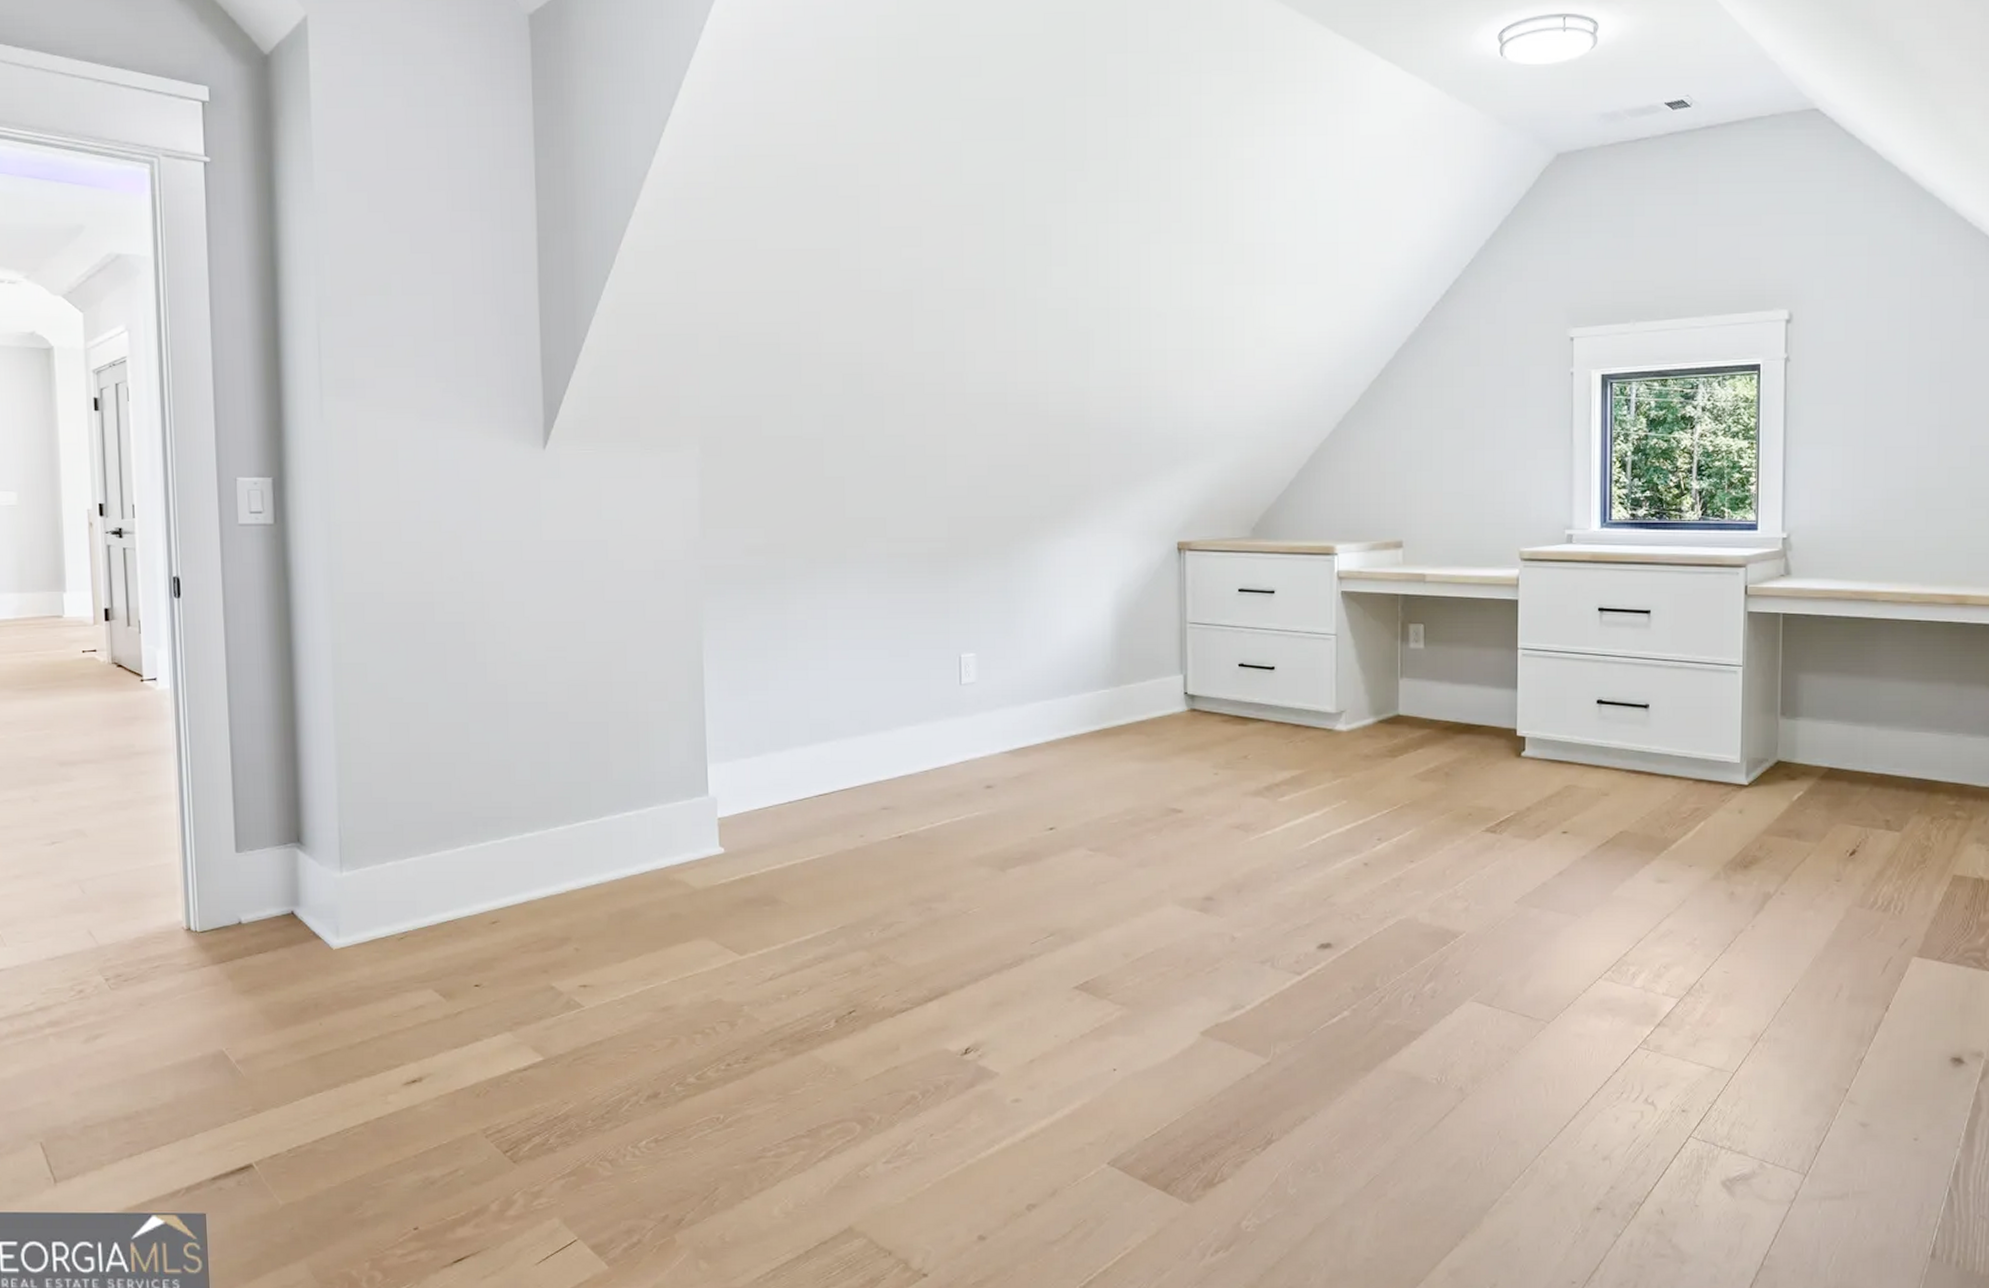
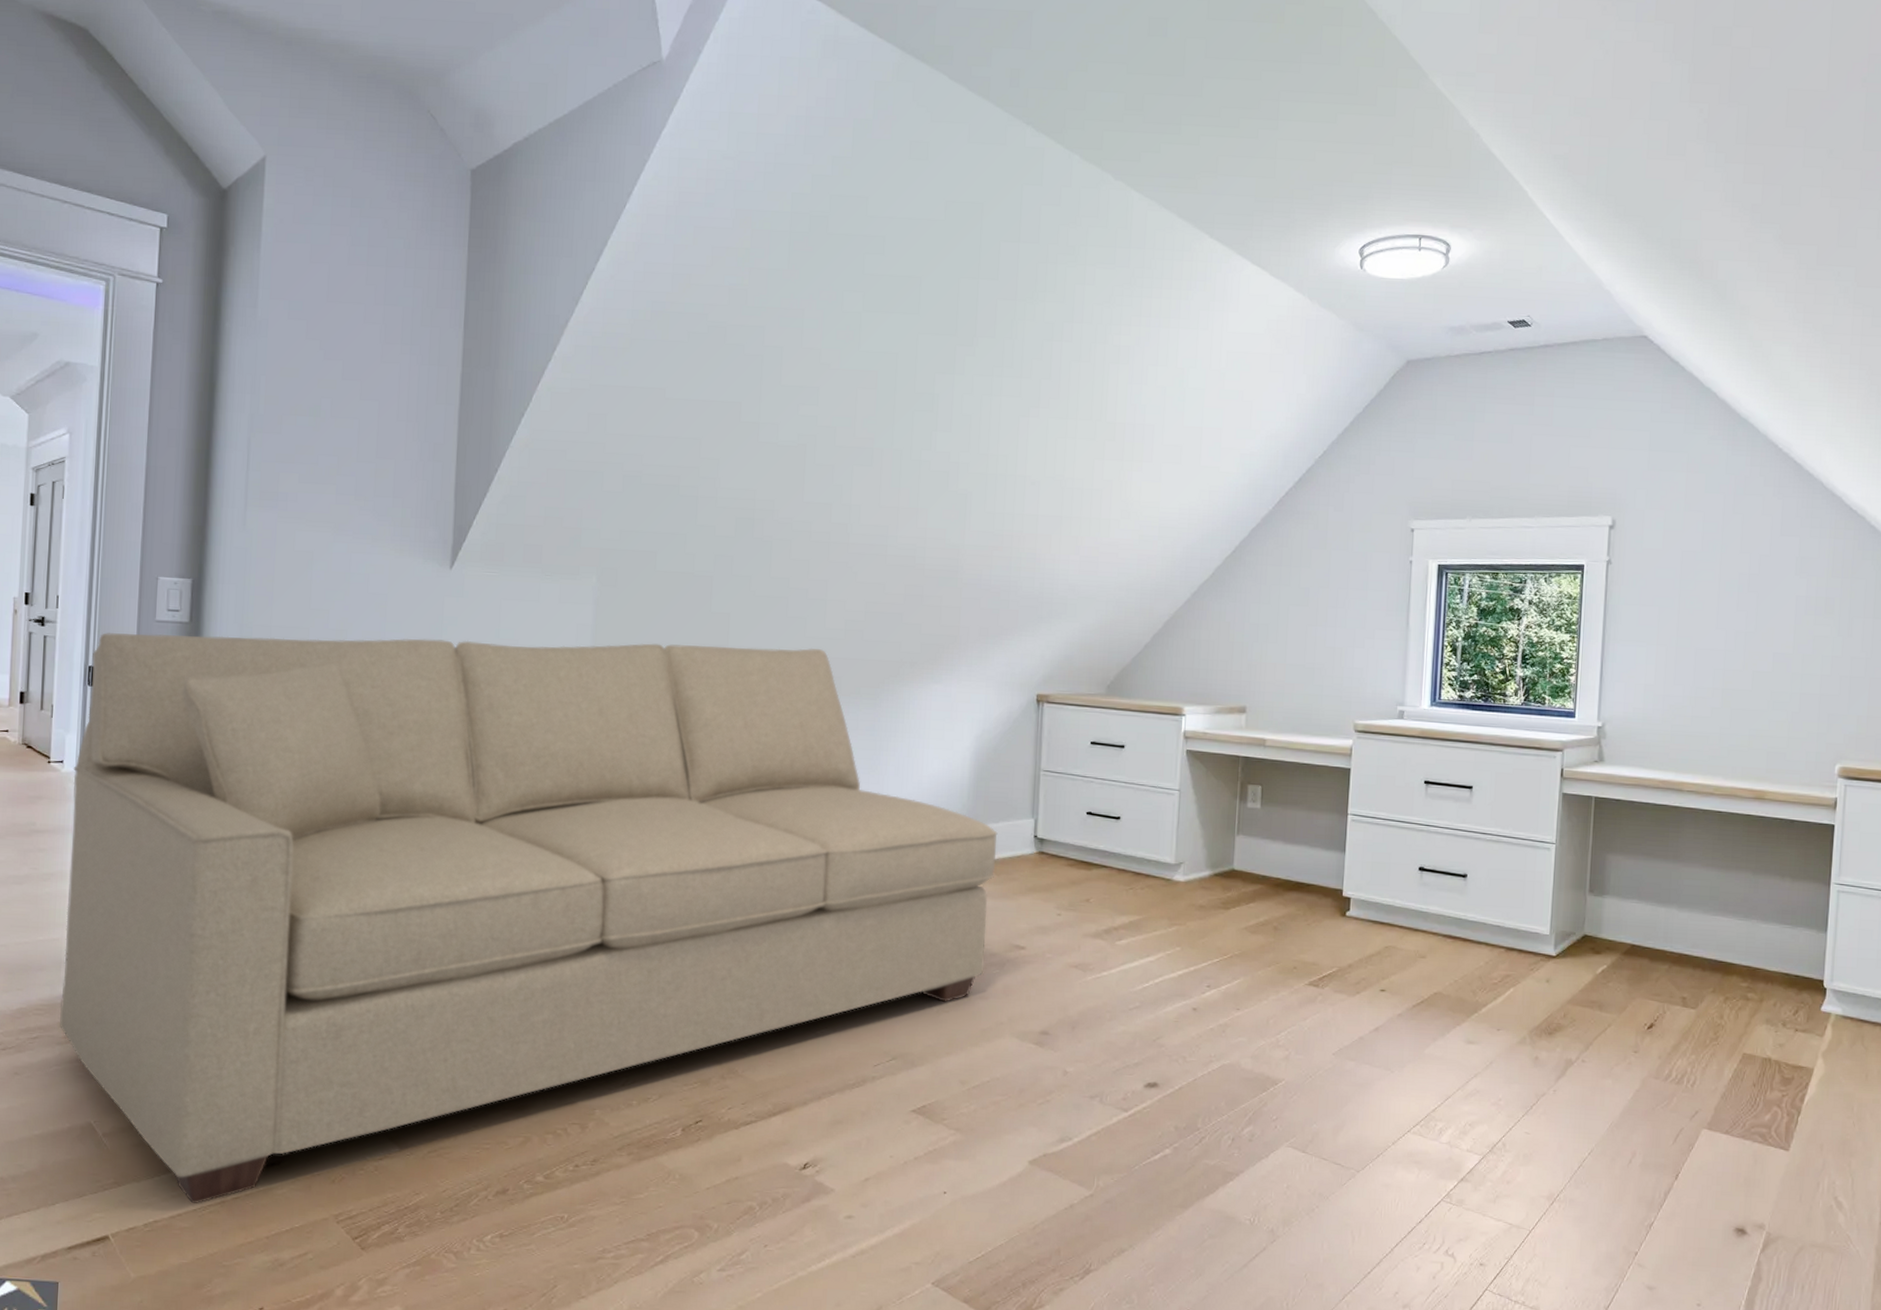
sofa: none [167,508,1146,1127] -> present [59,633,998,1204]

